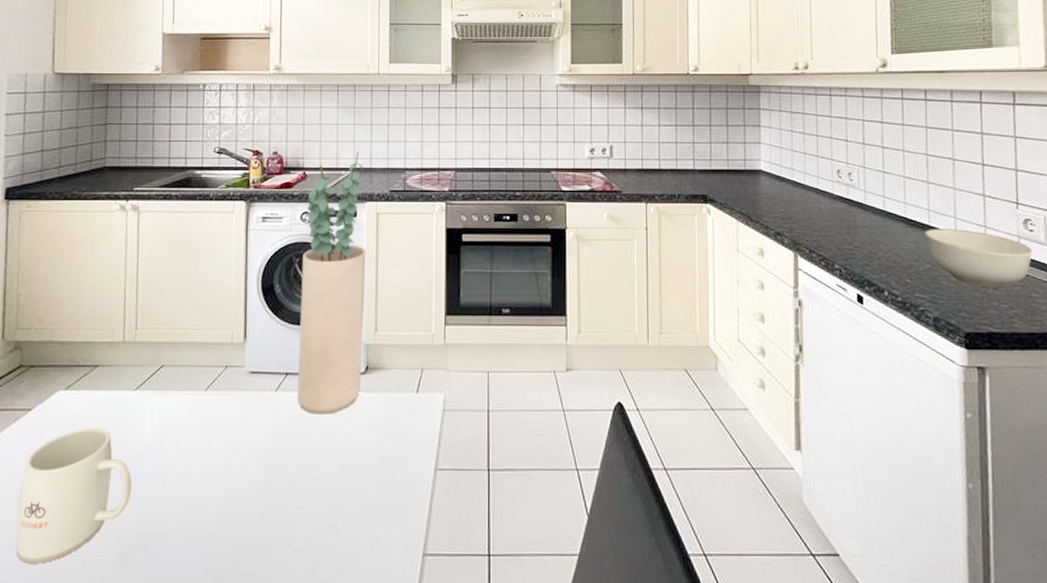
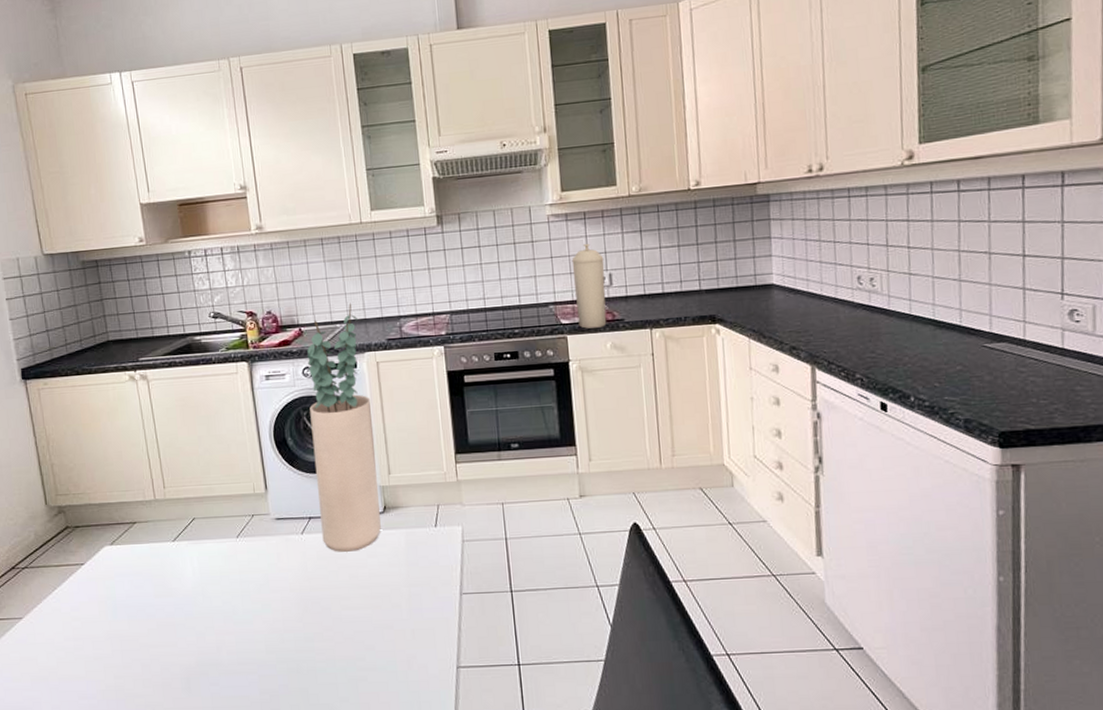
mug: present [16,427,132,564] -> none [87,575,185,691]
canister: none [576,114,606,199] -> present [571,243,607,329]
bowl: present [924,229,1032,288] -> none [955,326,1078,385]

